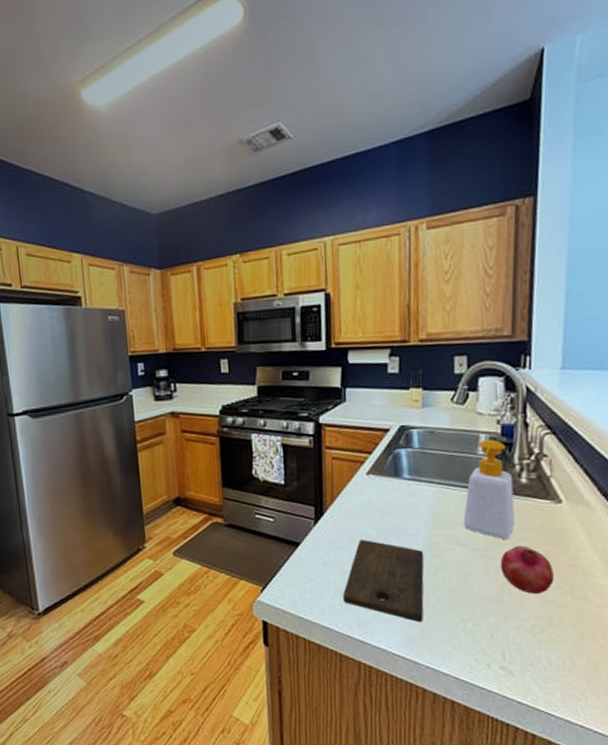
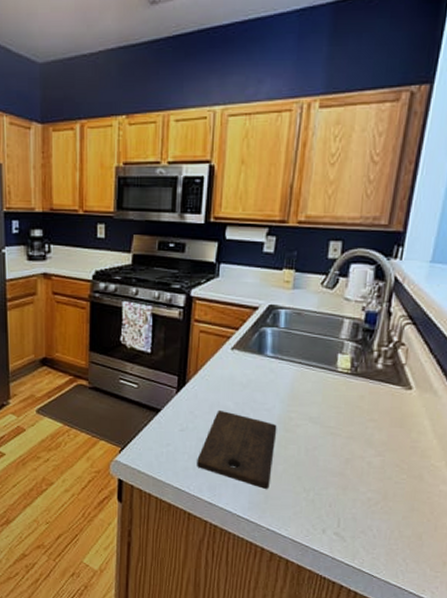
soap bottle: present [463,439,515,539] -> none [317,325,370,419]
fruit: present [500,545,554,594] -> none [346,426,395,471]

